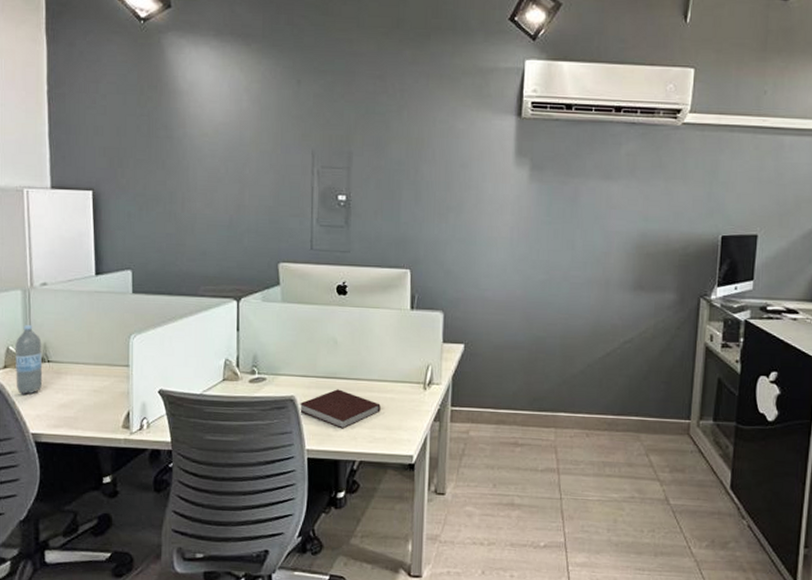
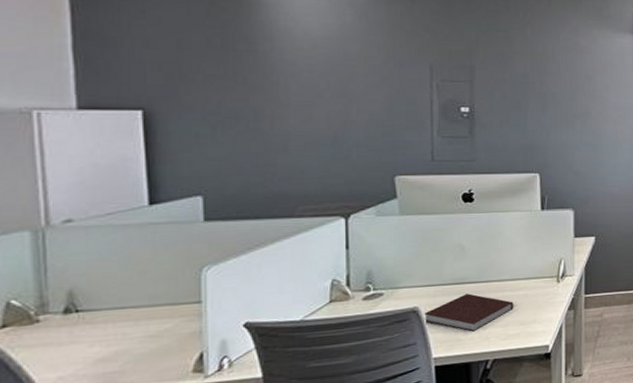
water bottle: present [14,324,43,394] -> none [19,270,68,356]

